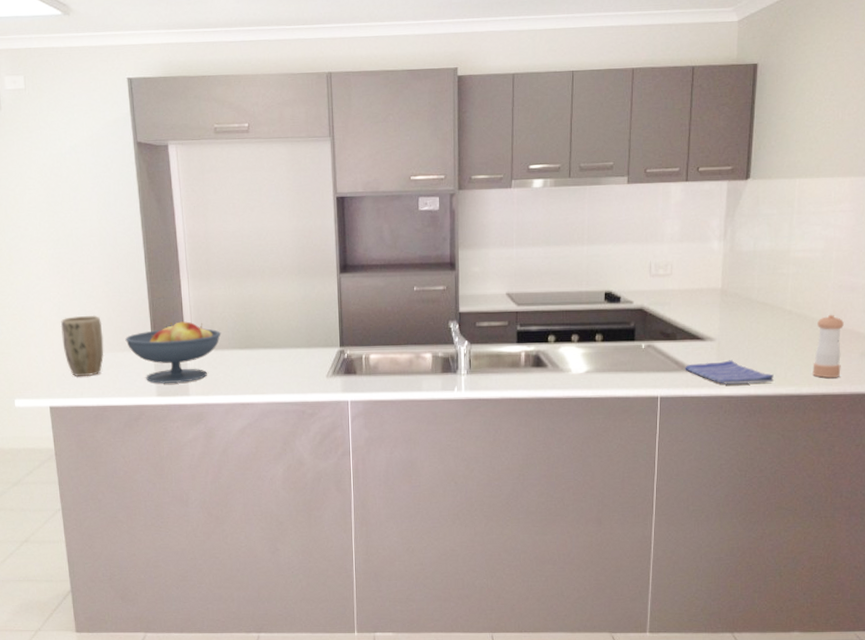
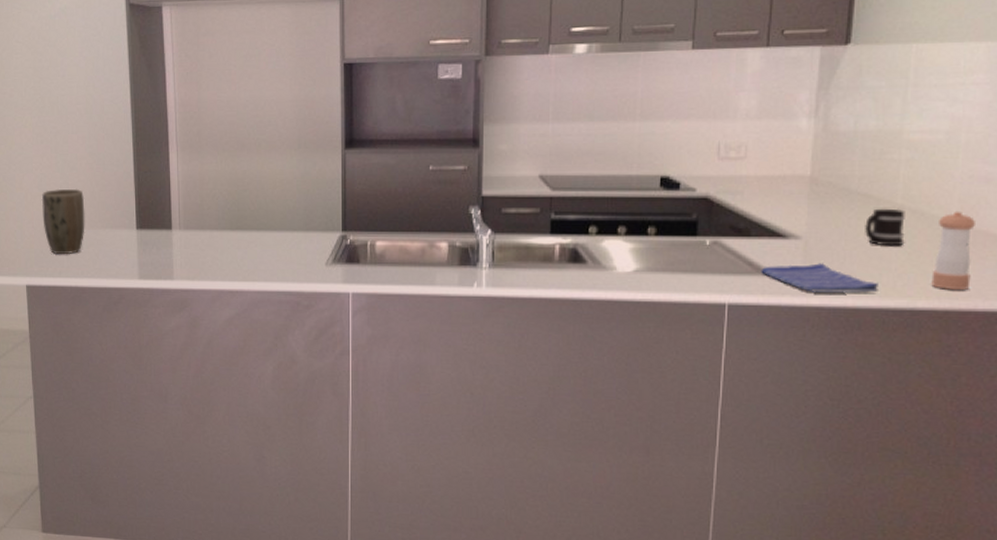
fruit bowl: present [125,321,221,384] -> none [108,198,211,266]
mug: none [763,313,793,345] -> present [865,208,905,246]

